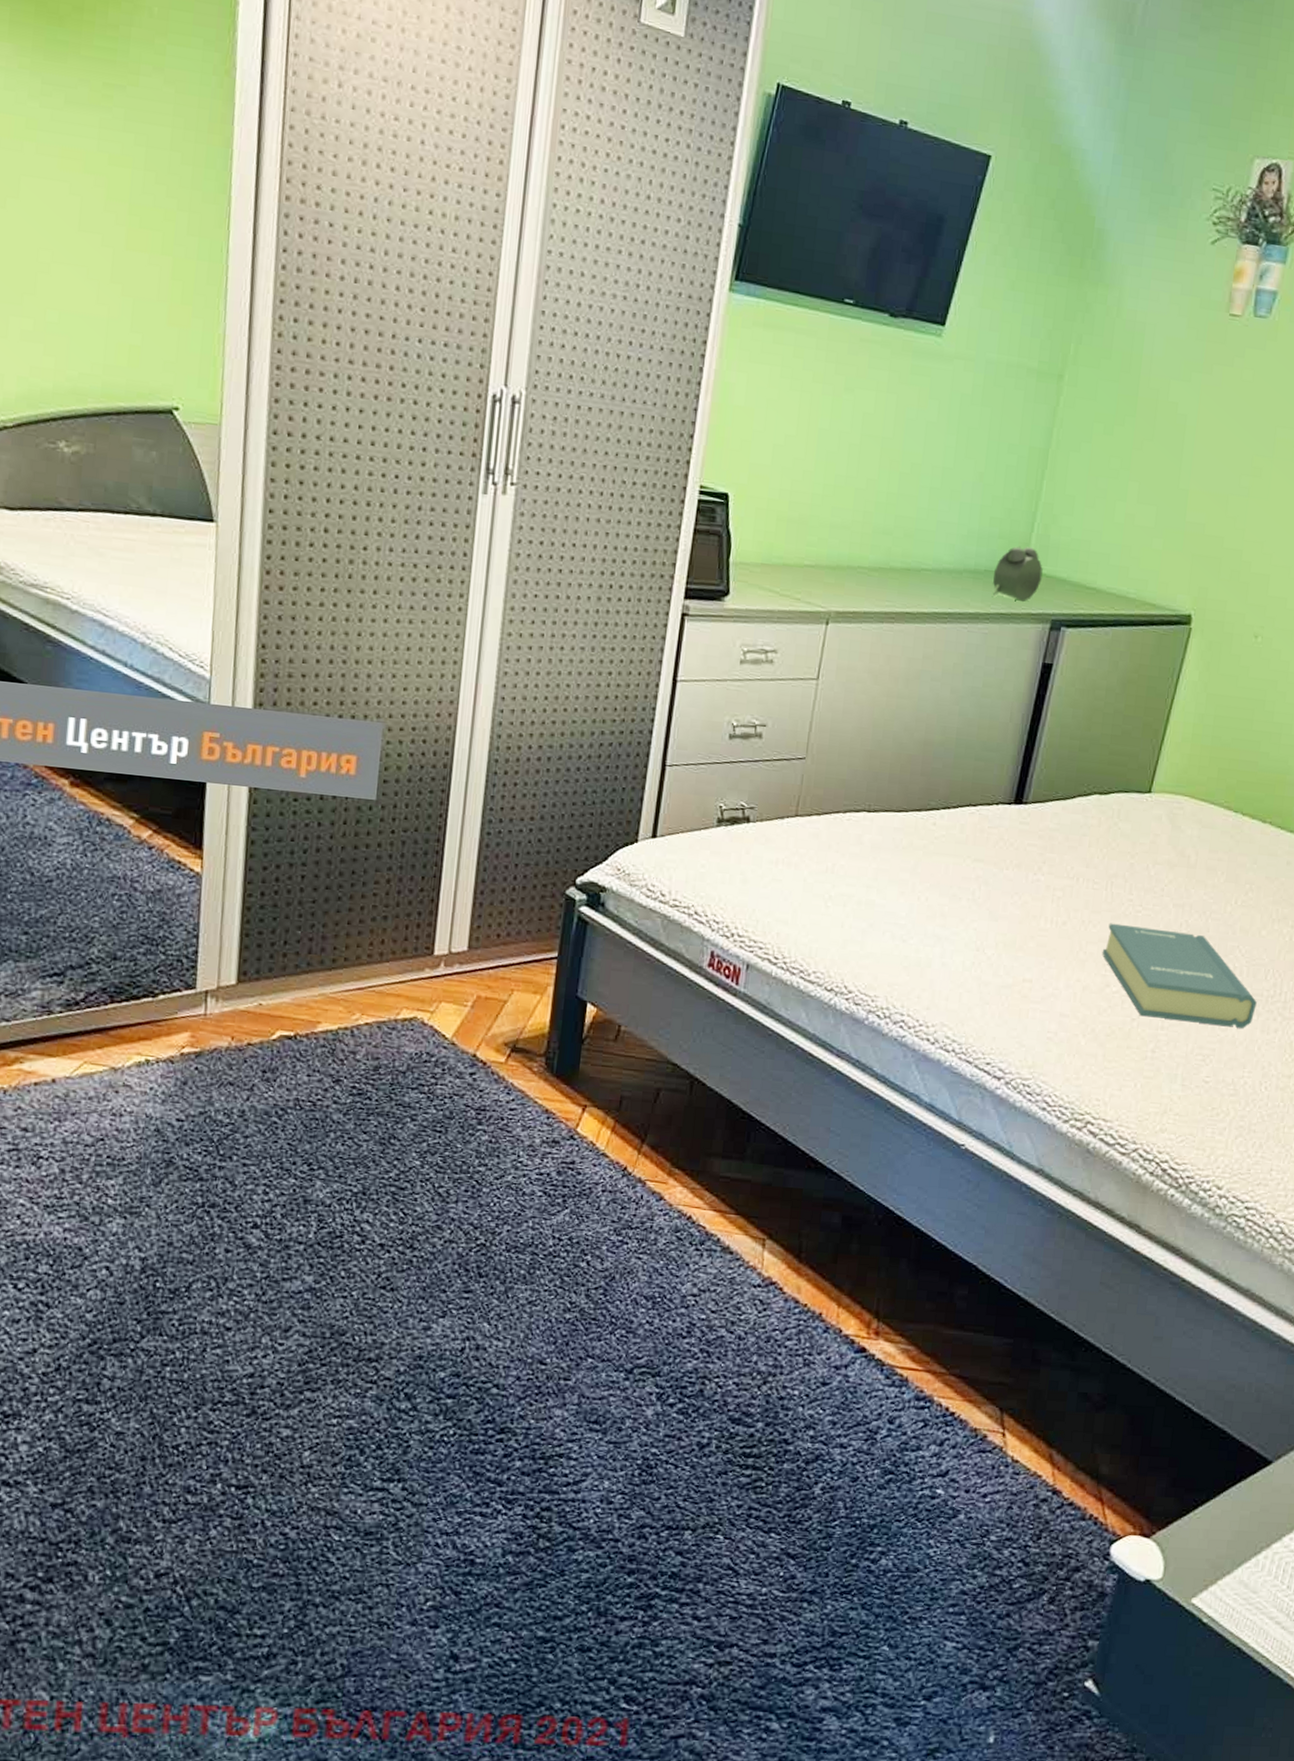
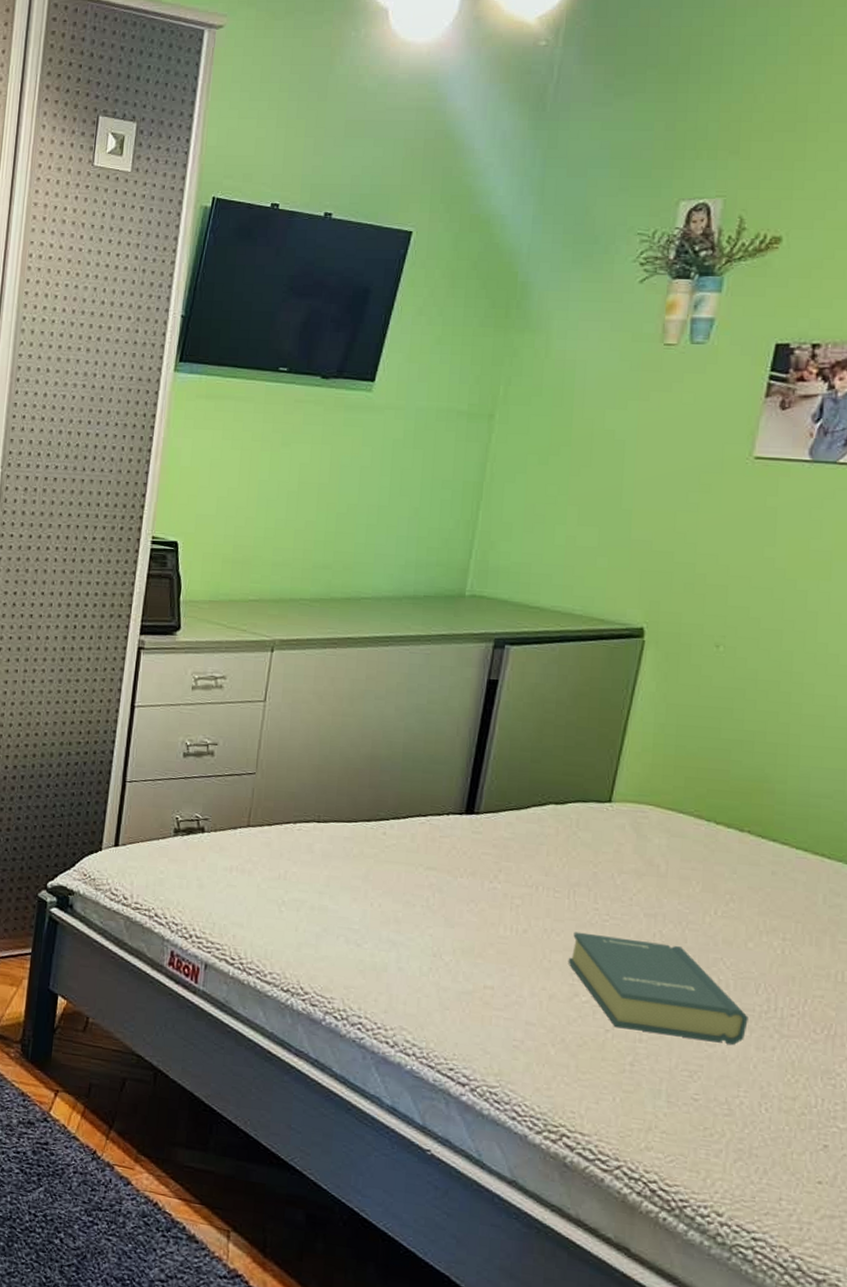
alarm clock: present [992,546,1043,603] -> none [432,572,483,624]

